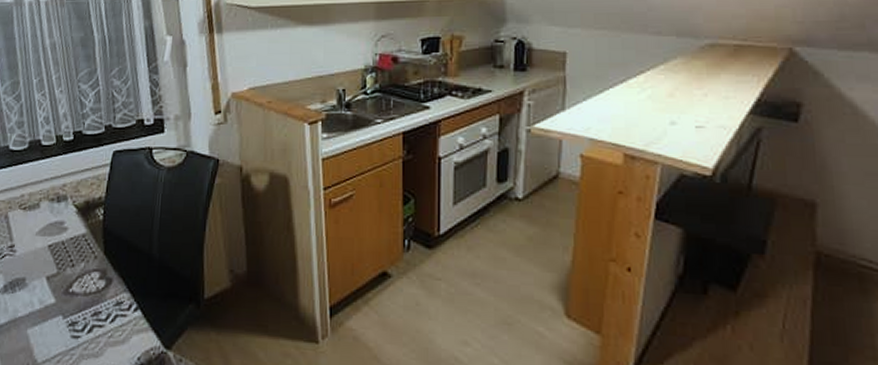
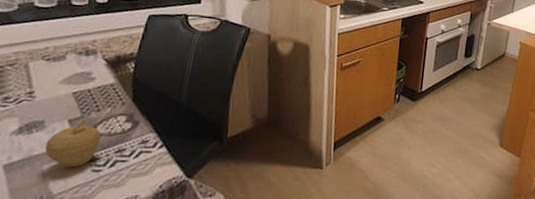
fruit: none [28,276,78,333] -> present [45,119,102,168]

